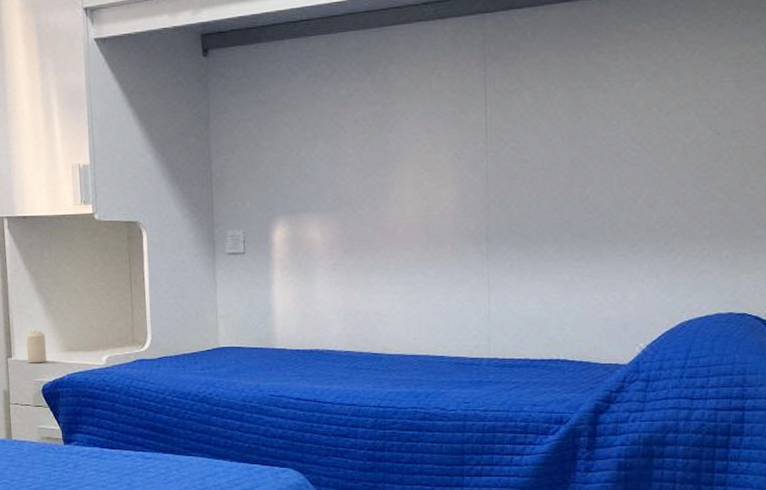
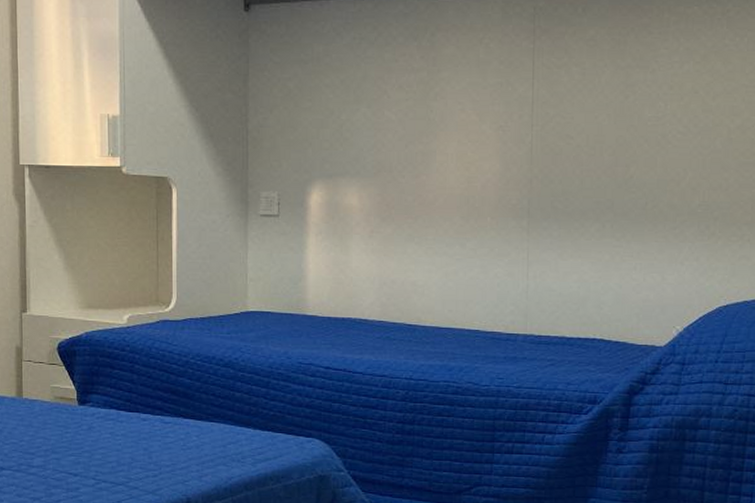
candle: present [26,330,47,363] -> none [43,285,65,320]

